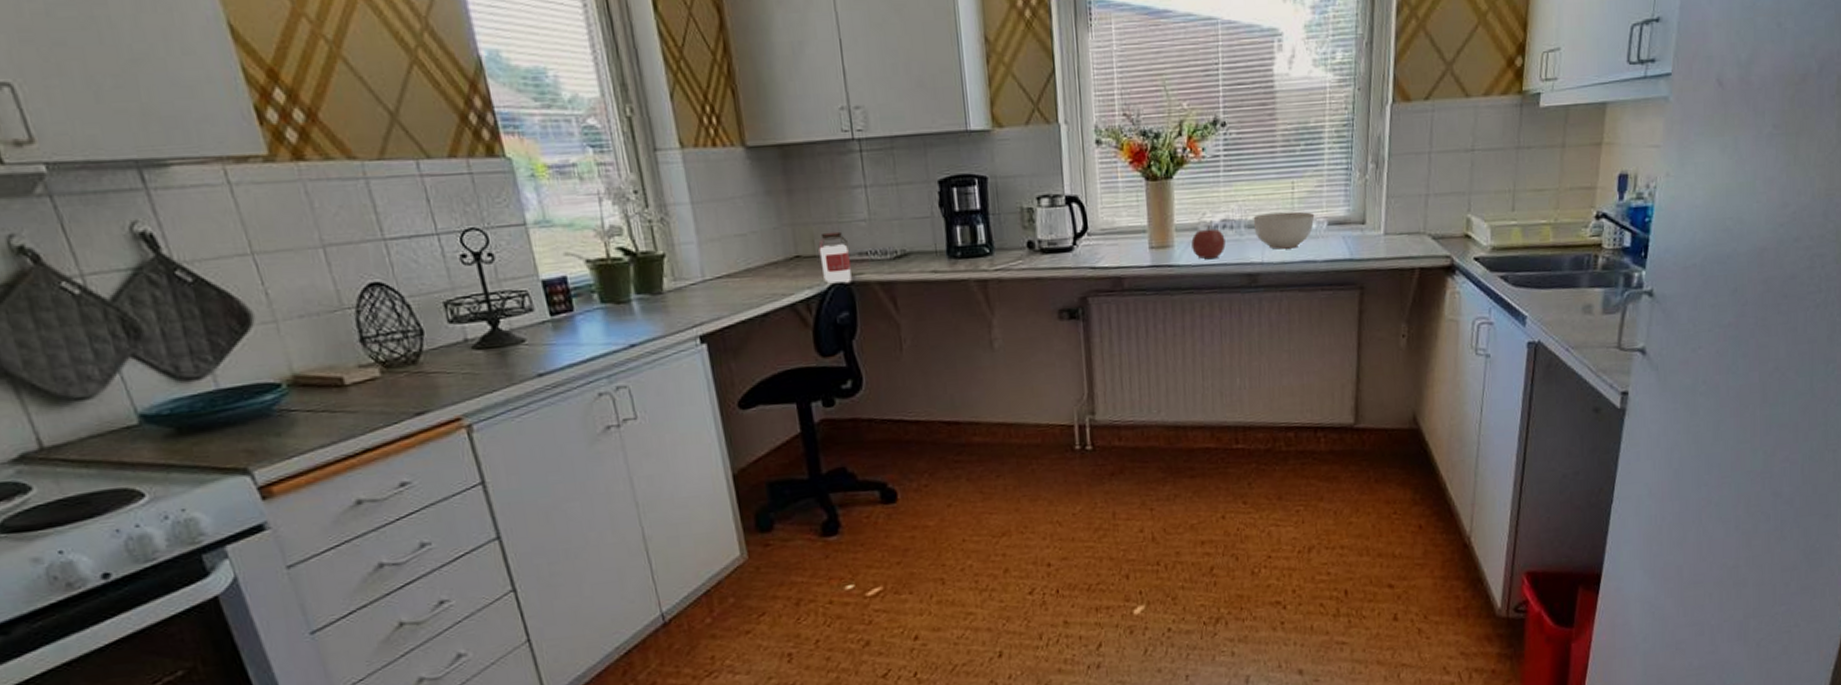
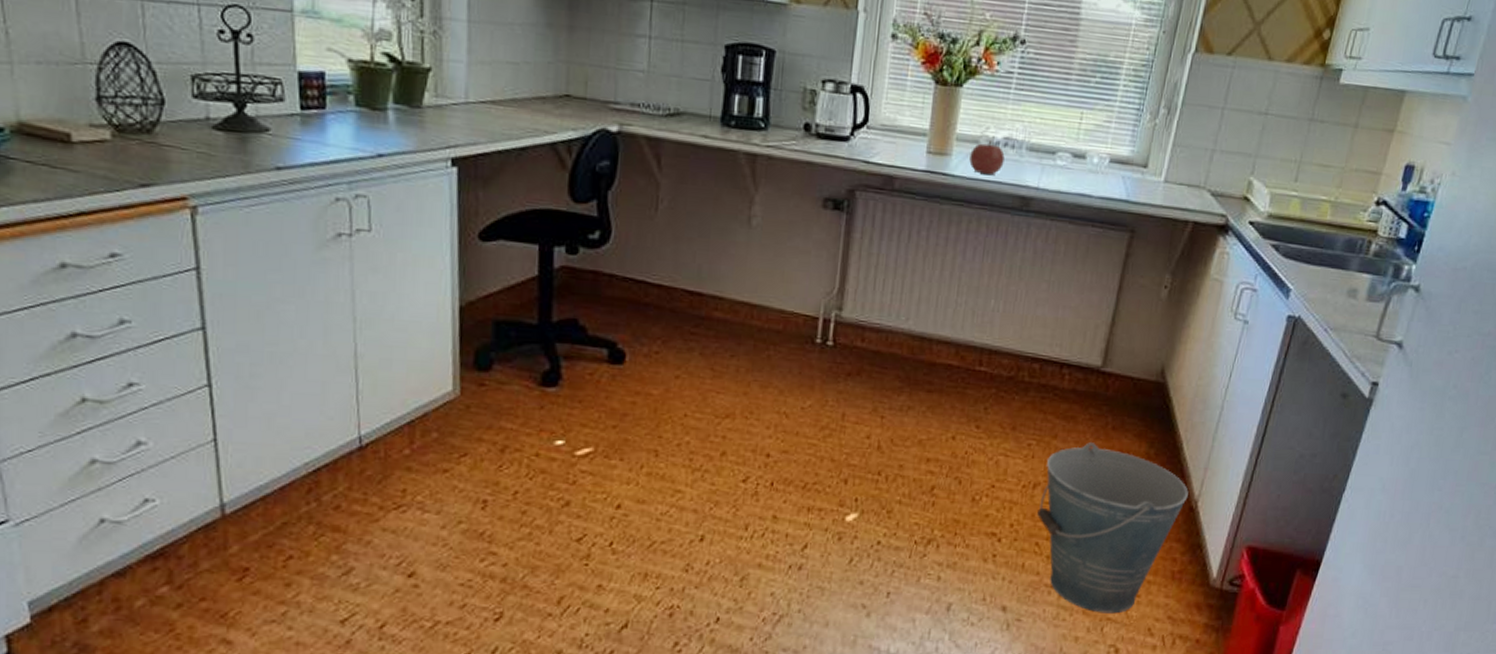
jar: present [818,231,852,284] -> none [590,76,623,131]
bowl: present [1253,211,1315,250] -> none [1035,138,1099,179]
bucket: none [1317,498,1460,661] -> present [1037,442,1189,614]

